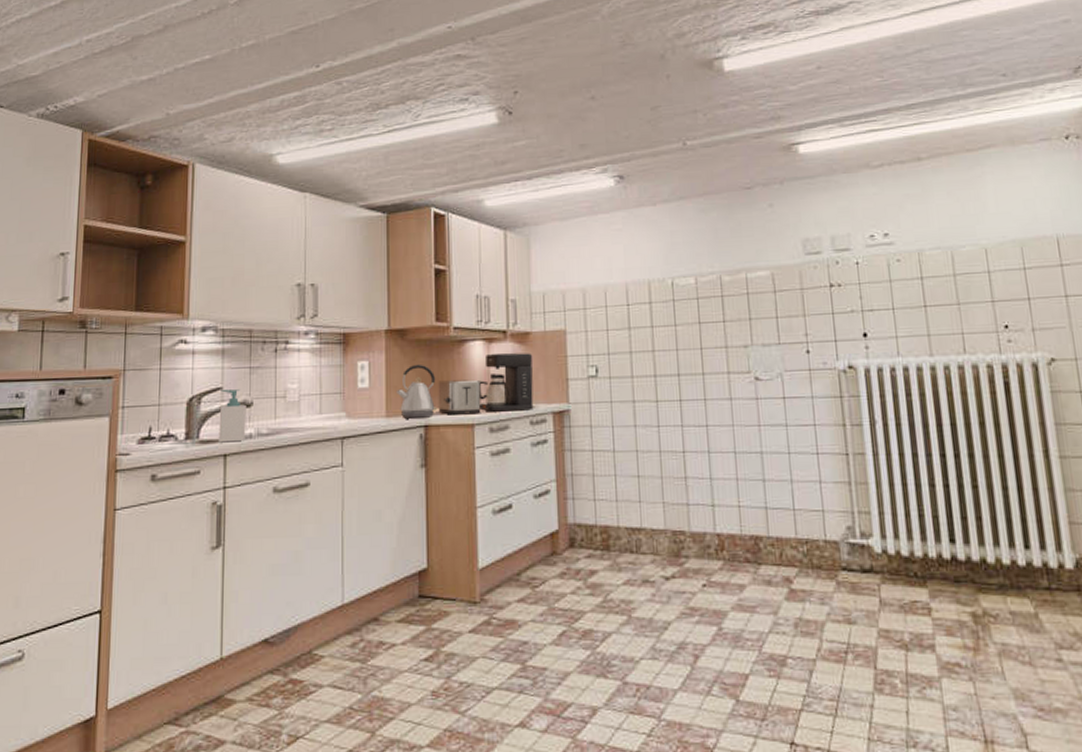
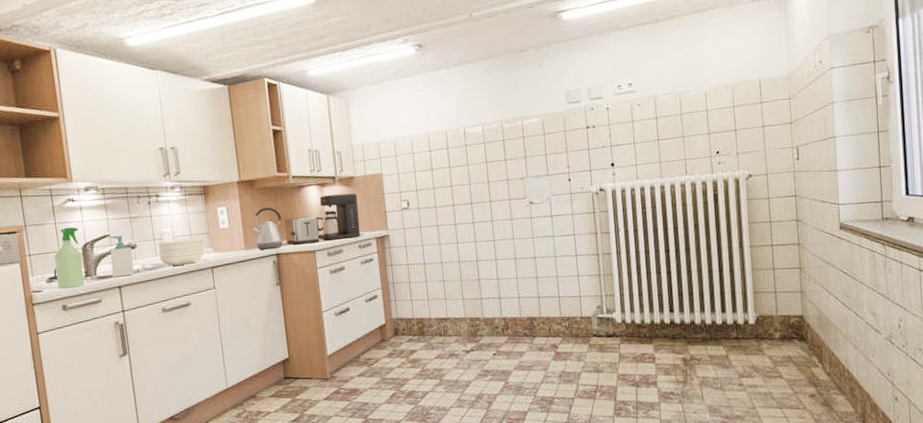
spray bottle: none [150,374,186,454] -> present [53,227,84,290]
bowl: none [278,398,336,434] -> present [157,238,205,267]

